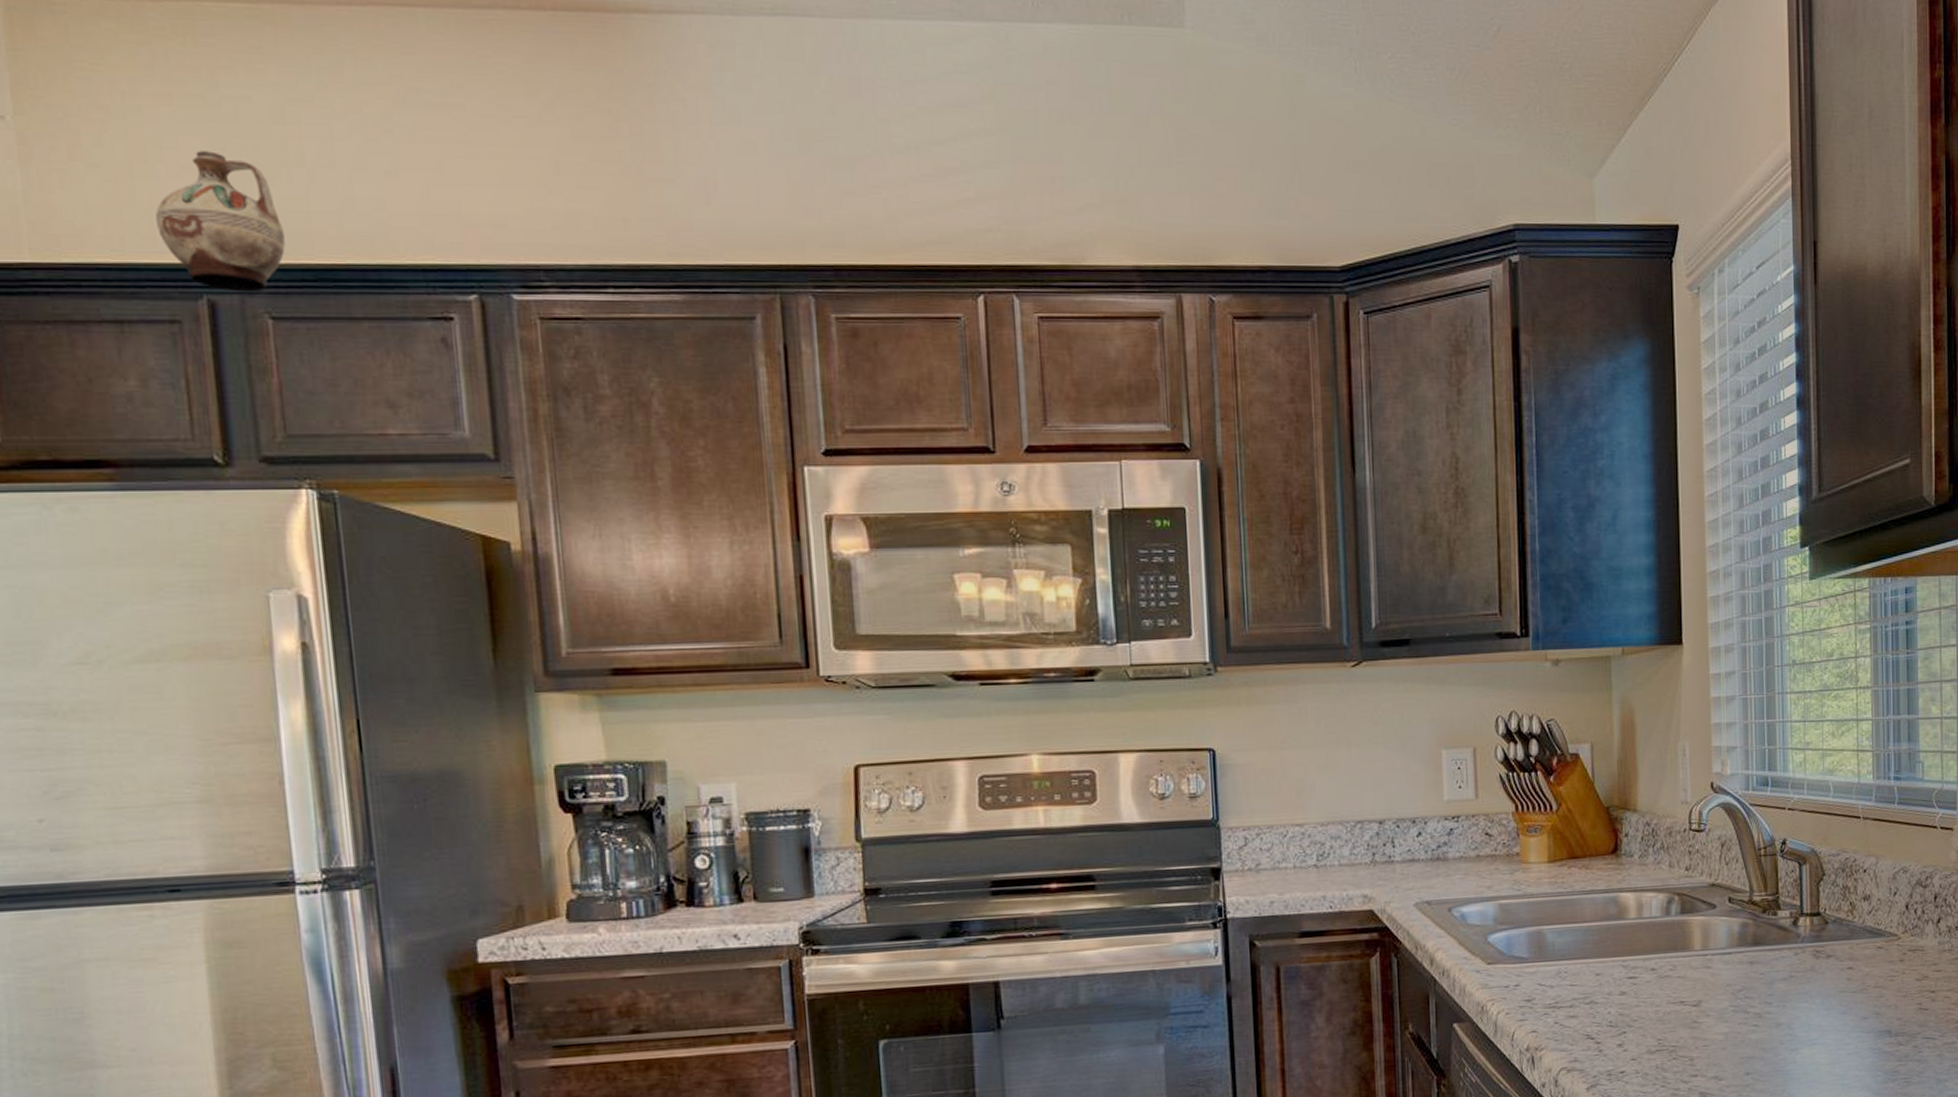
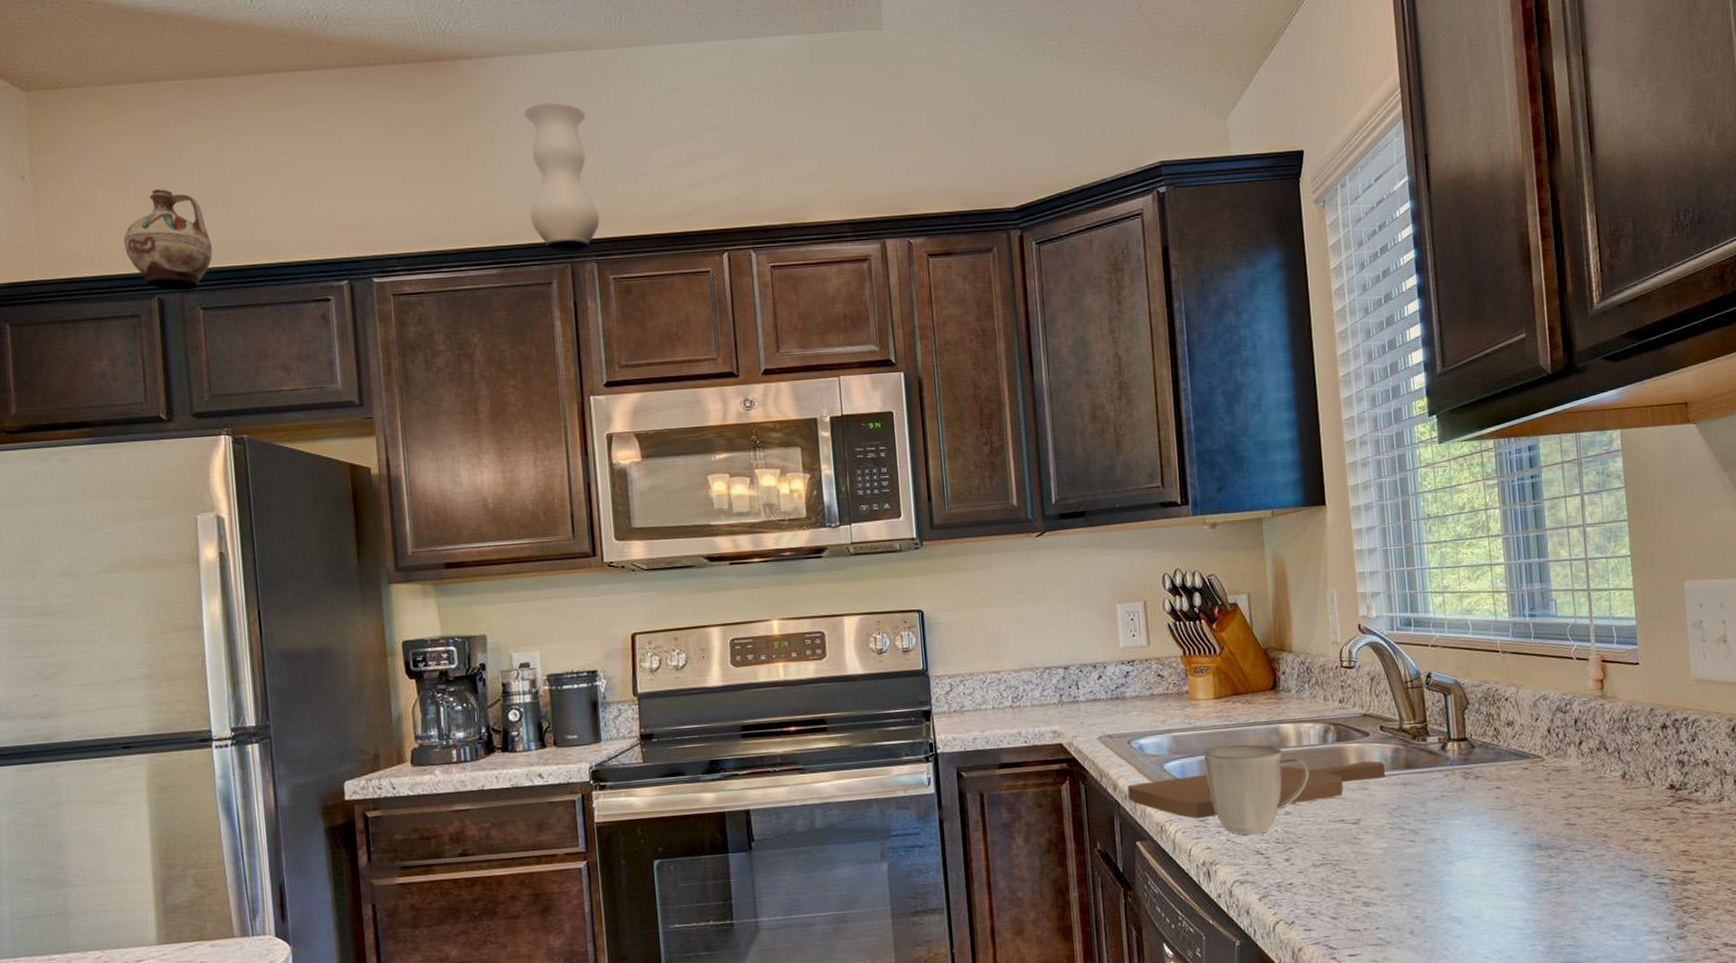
vase: none [719,81,819,280] -> present [524,102,600,252]
cutting board: none [1446,936,1732,999] -> present [1127,760,1385,819]
mug: none [1532,915,1649,1018] -> present [1203,745,1310,835]

